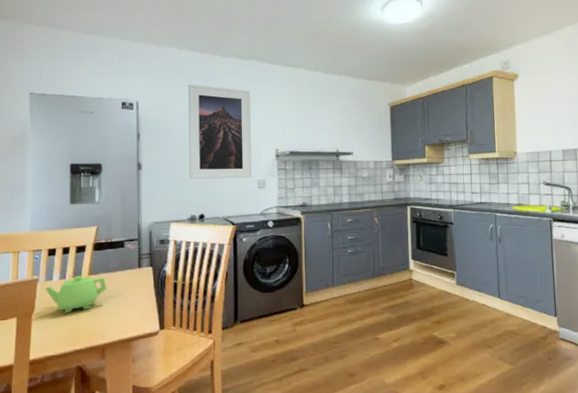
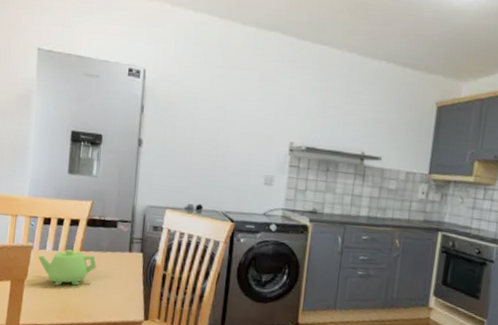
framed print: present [188,84,252,180] -> none [191,54,271,172]

